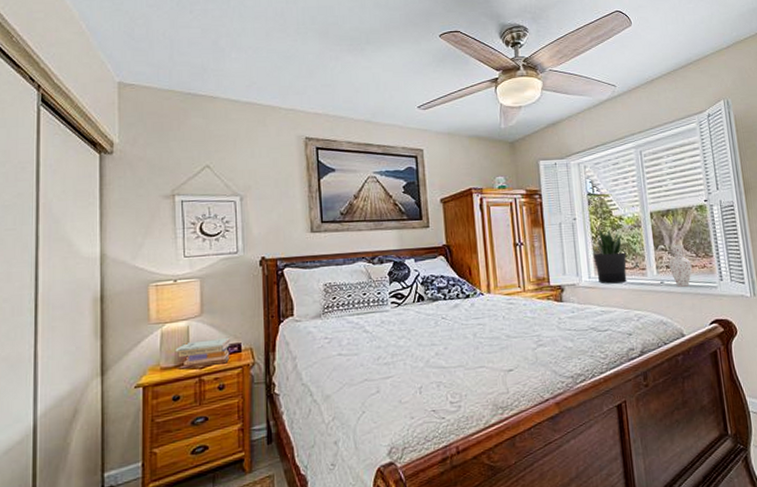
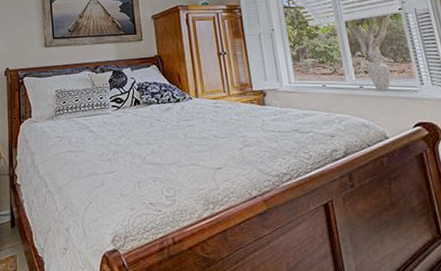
planter: present [592,227,627,285] -> none [291,37,327,89]

